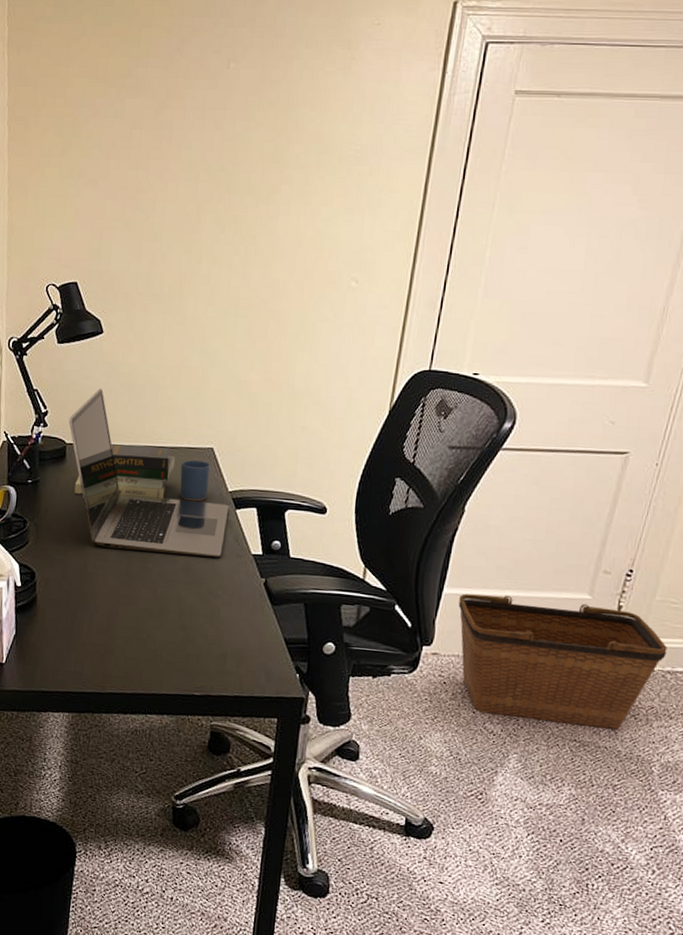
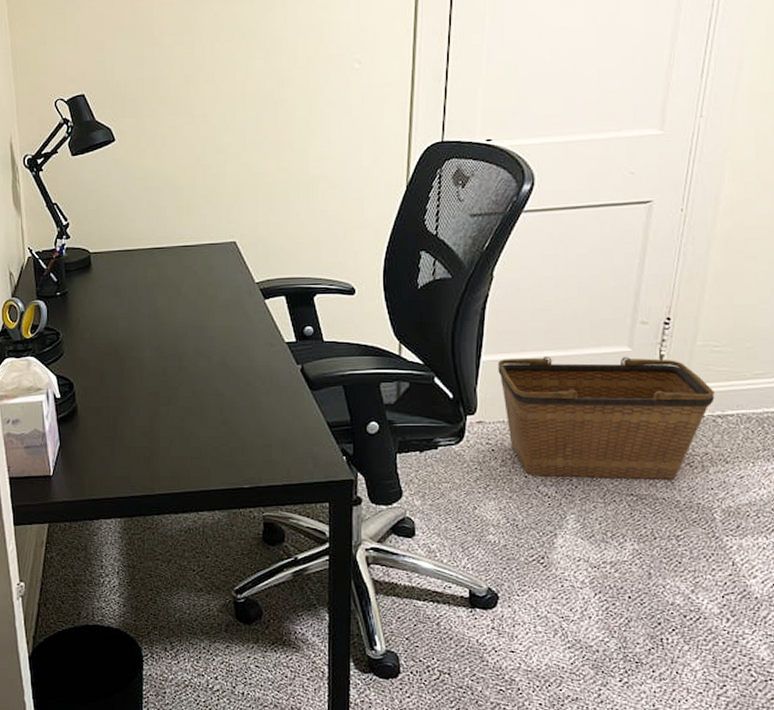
laptop: present [68,388,229,558] -> none [90,194,258,352]
books: present [74,444,176,499] -> none [103,245,200,302]
mug: present [180,460,211,502] -> none [205,255,236,296]

